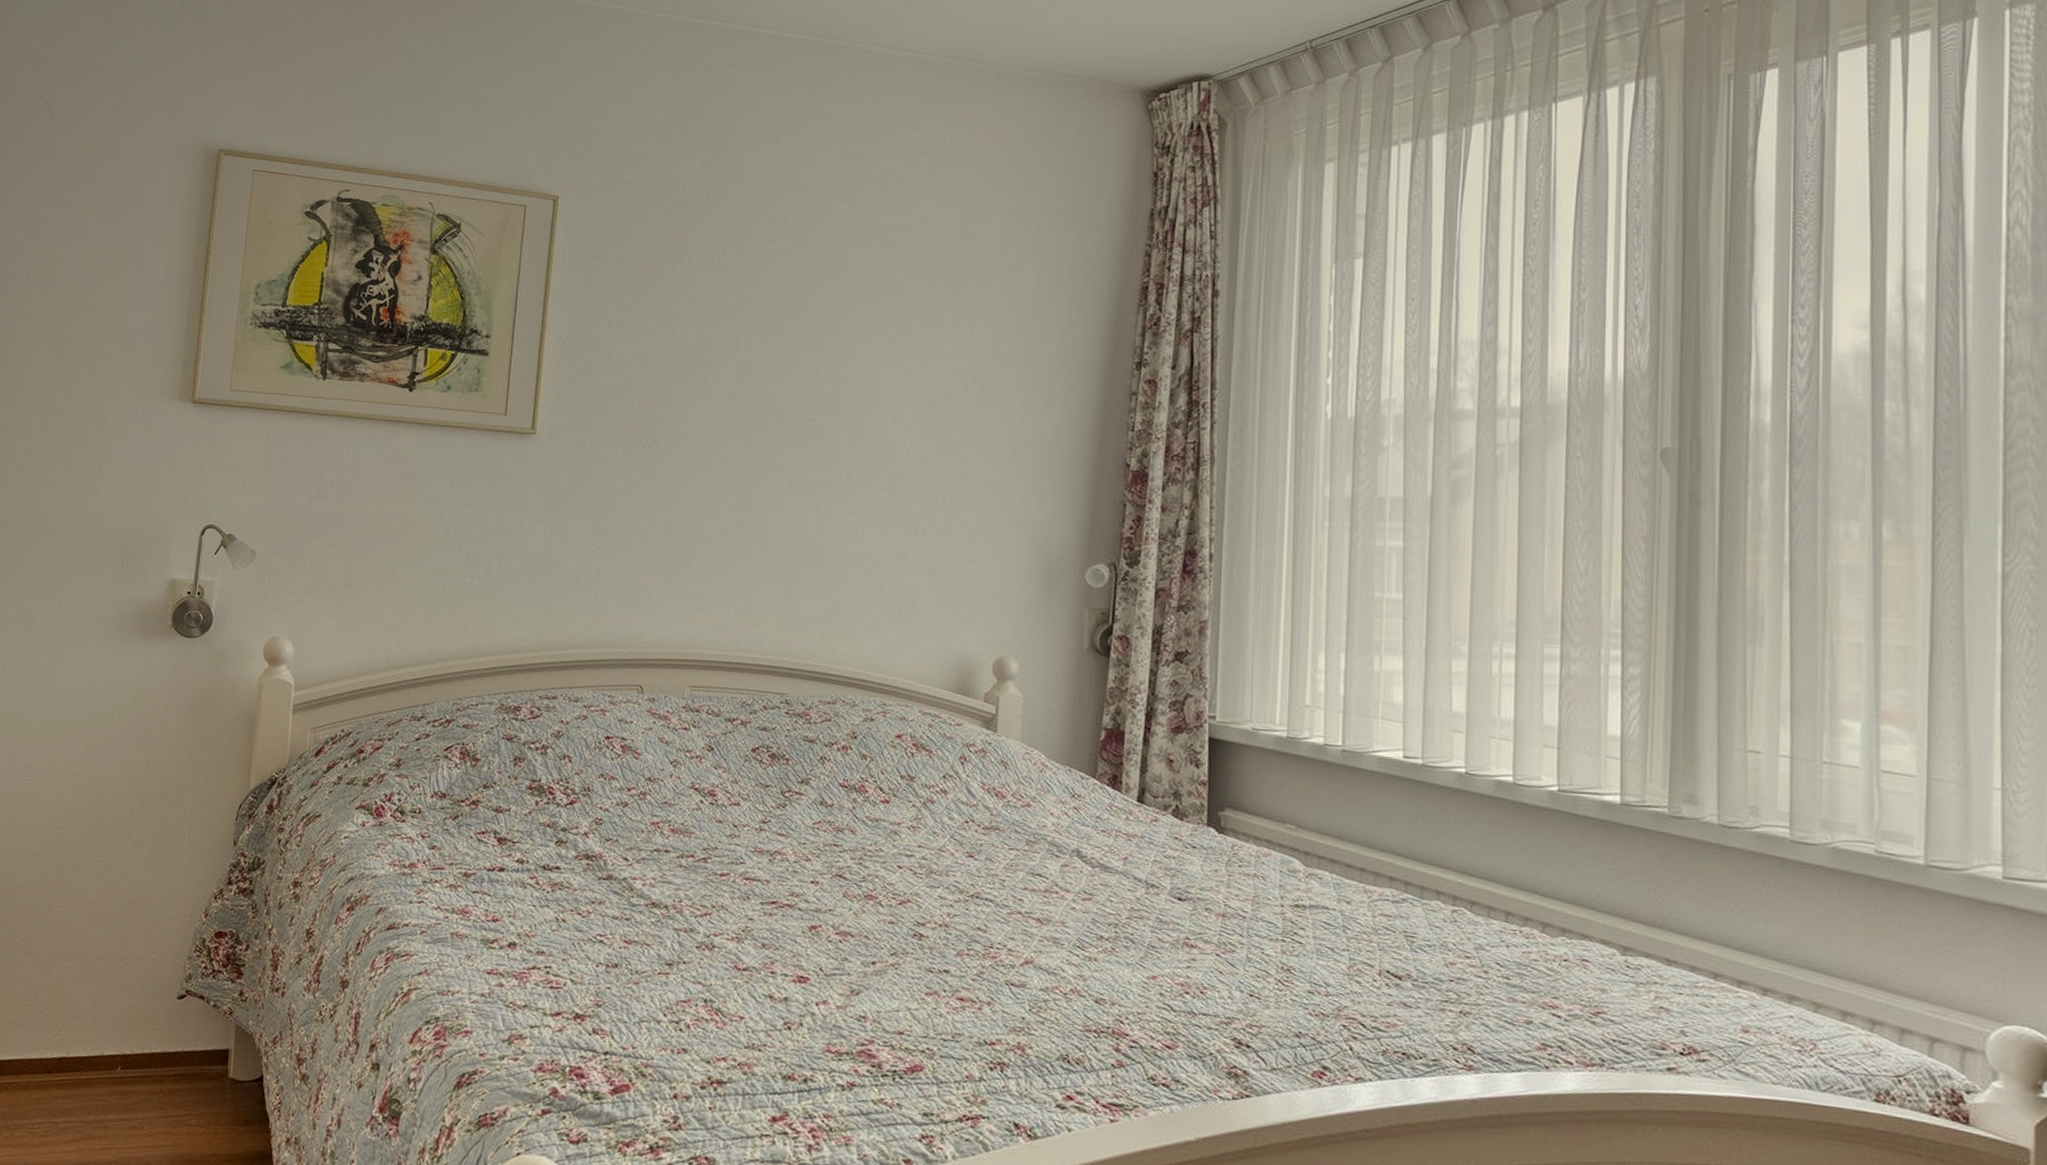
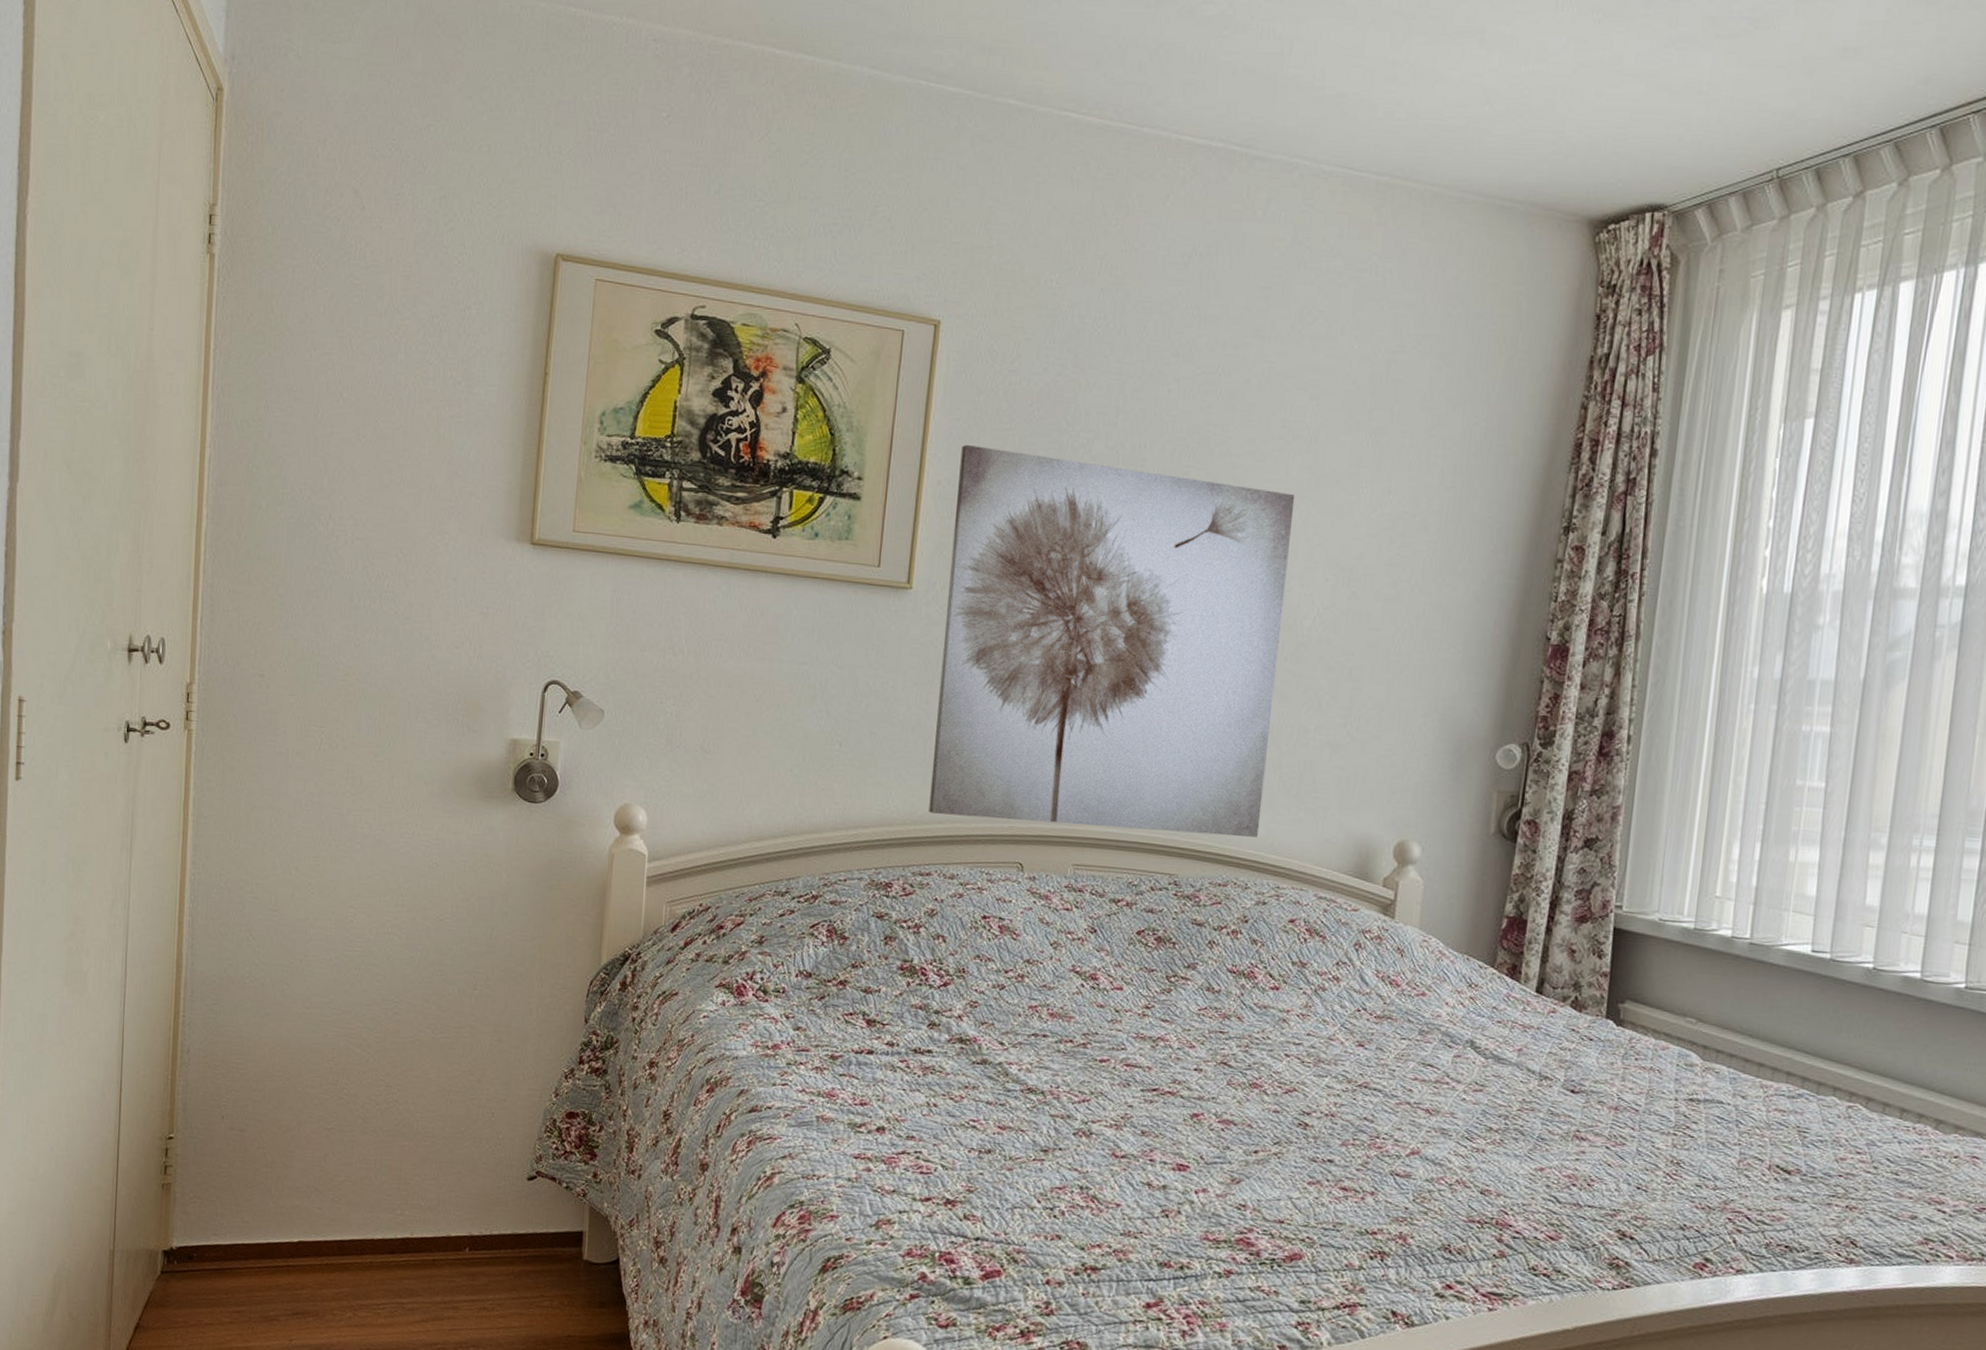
wall art: none [554,303,885,657] -> present [929,444,1296,837]

